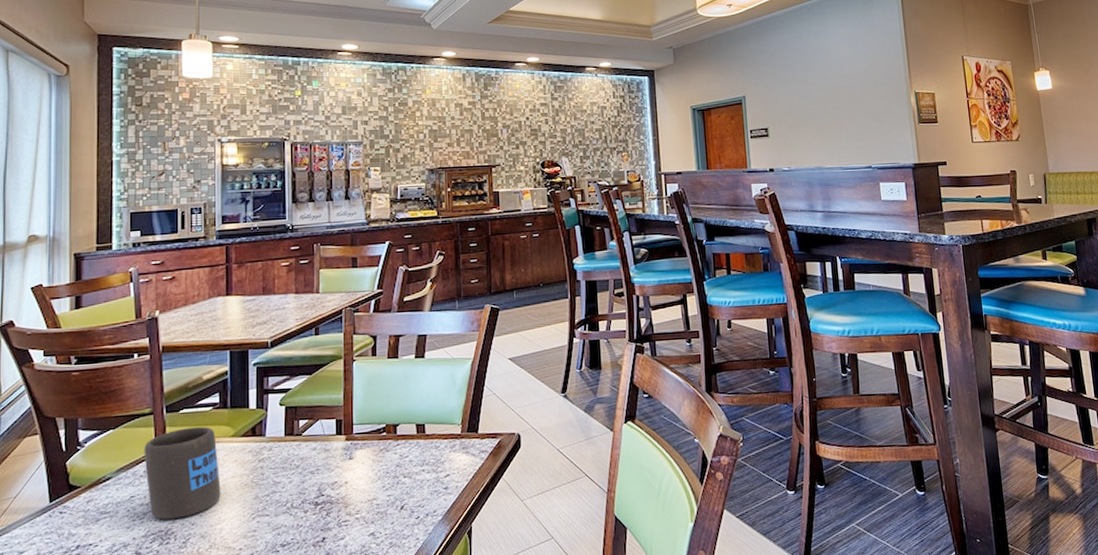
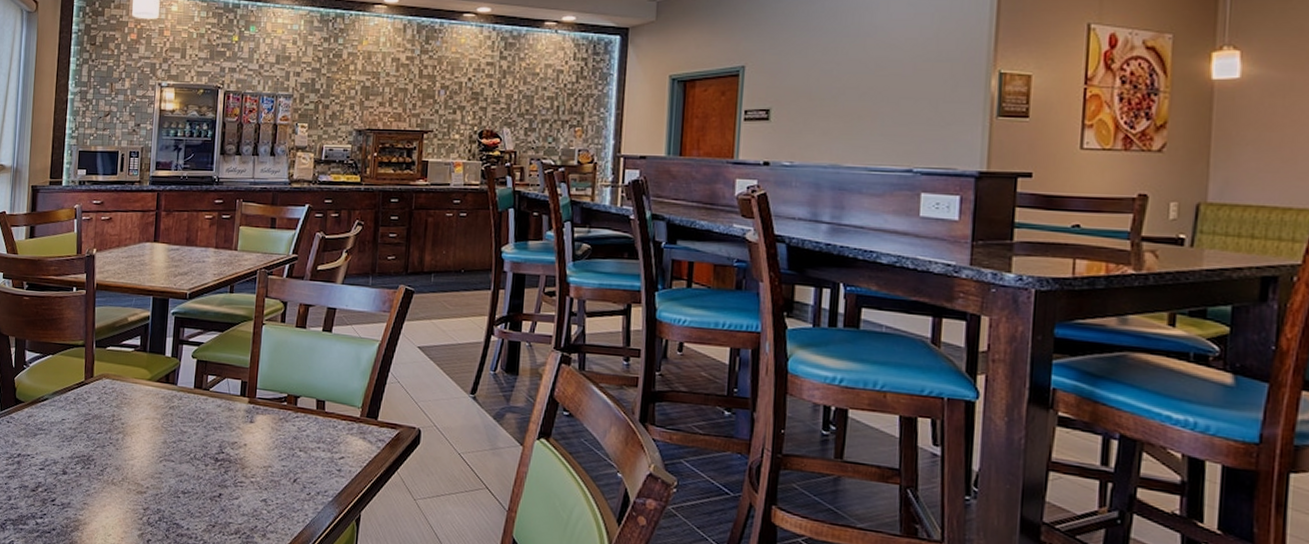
mug: present [144,427,221,520] -> none [75,364,136,448]

